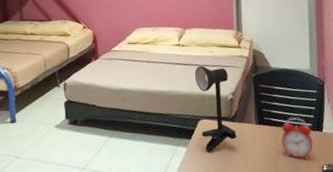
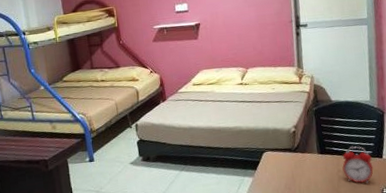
desk lamp: present [195,66,237,152] -> none [258,102,300,181]

